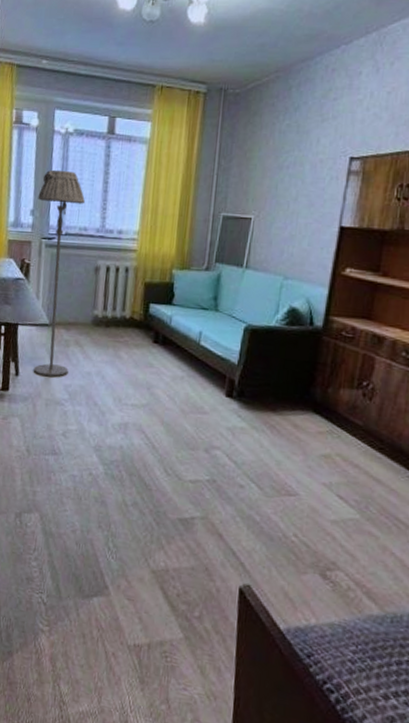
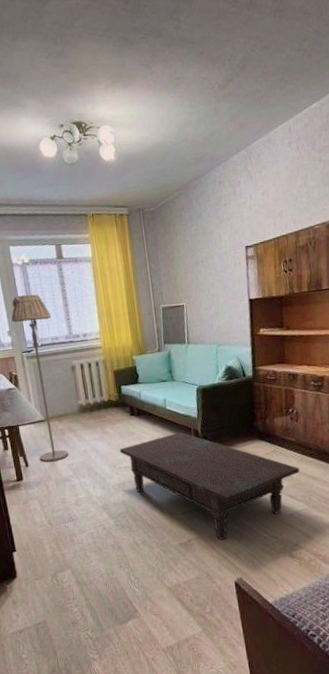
coffee table: none [130,377,360,530] -> present [119,432,300,541]

